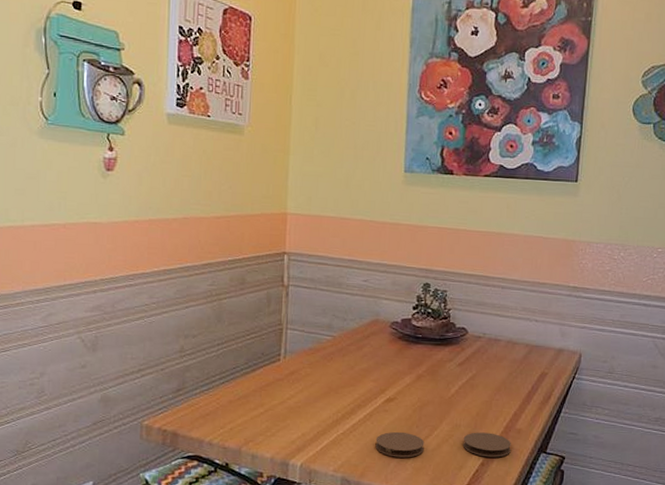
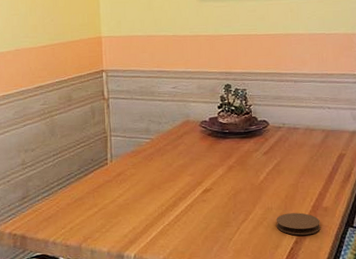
coaster: present [375,431,425,458] -> none [198,218,242,242]

